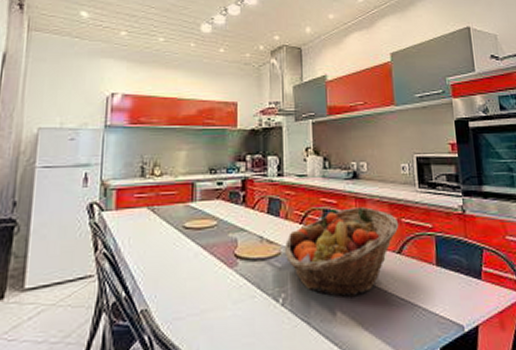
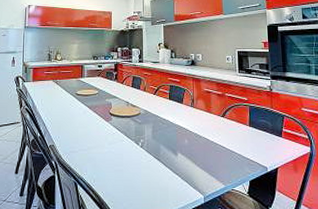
fruit basket: present [284,207,399,298] -> none [143,85,224,145]

